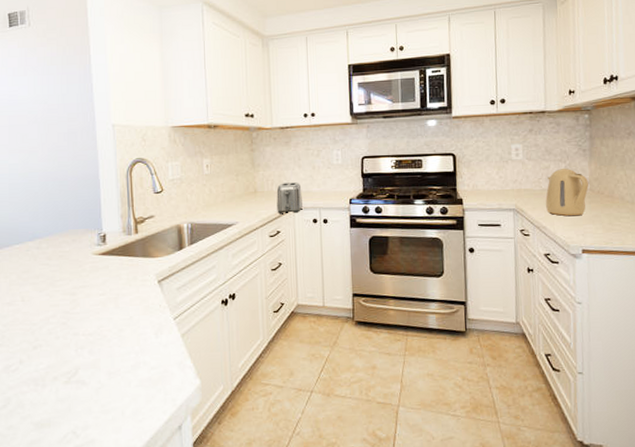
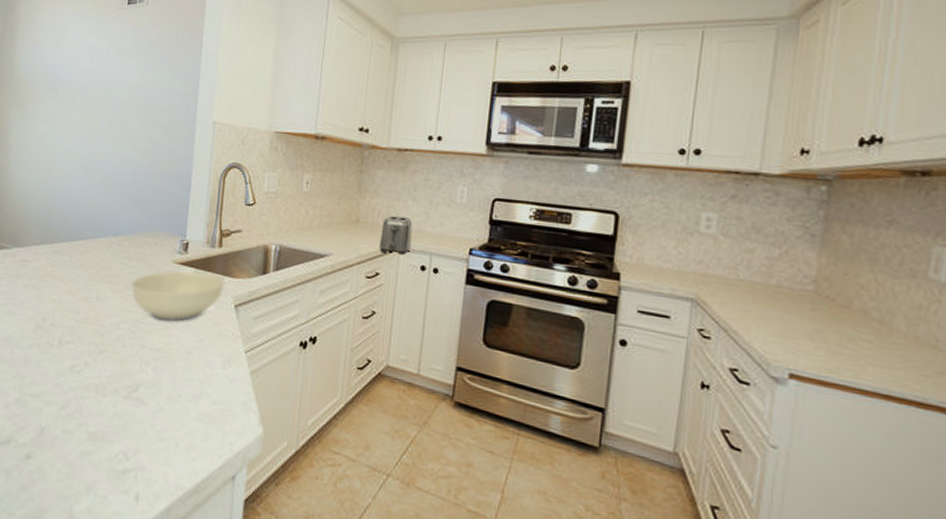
bowl: none [54,258,146,307] -> present [130,271,226,321]
kettle: present [545,168,589,217] -> none [741,255,813,326]

